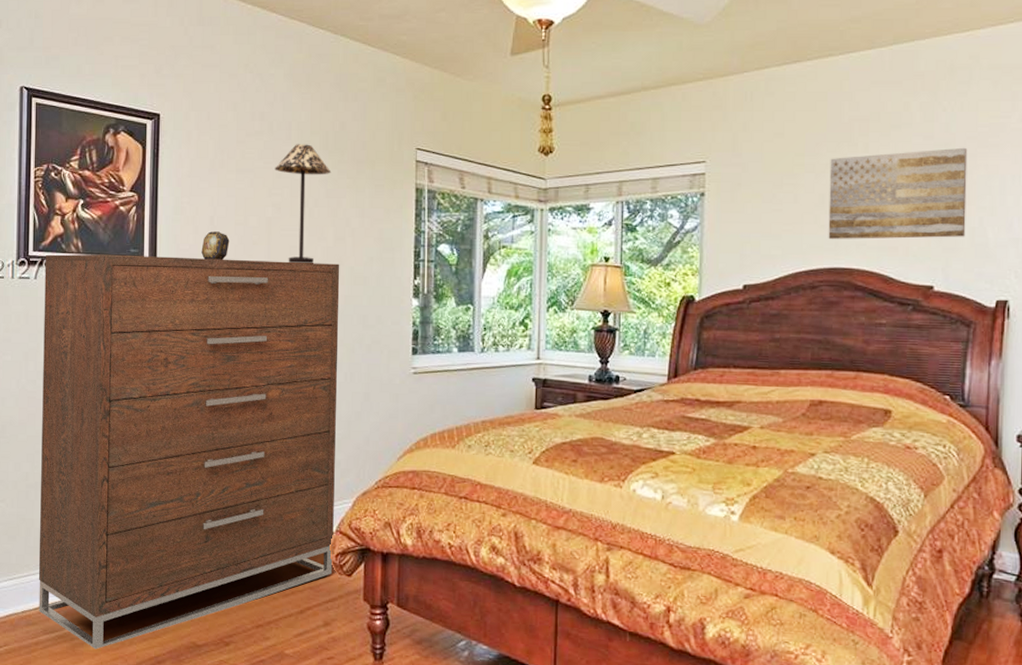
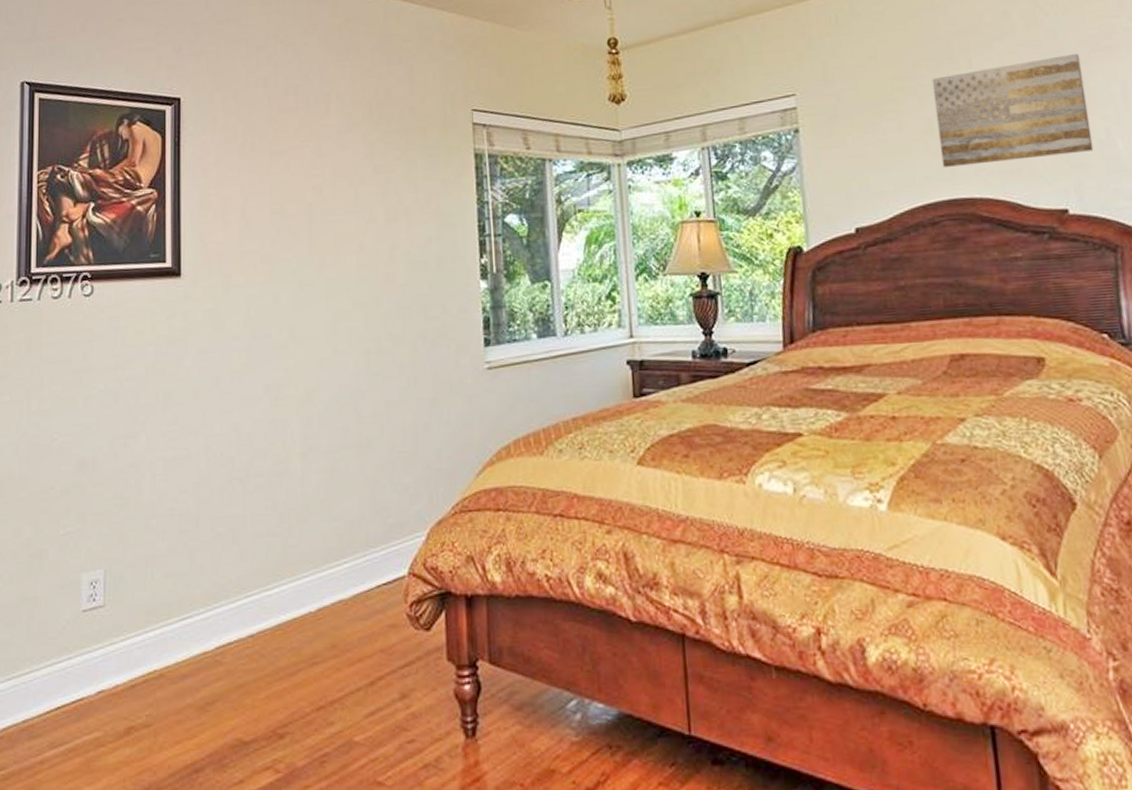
dresser: present [38,254,340,650] -> none [43,248,407,763]
jewelry box: present [201,231,230,260] -> none [232,224,265,258]
table lamp: present [275,144,332,264] -> none [313,116,378,253]

